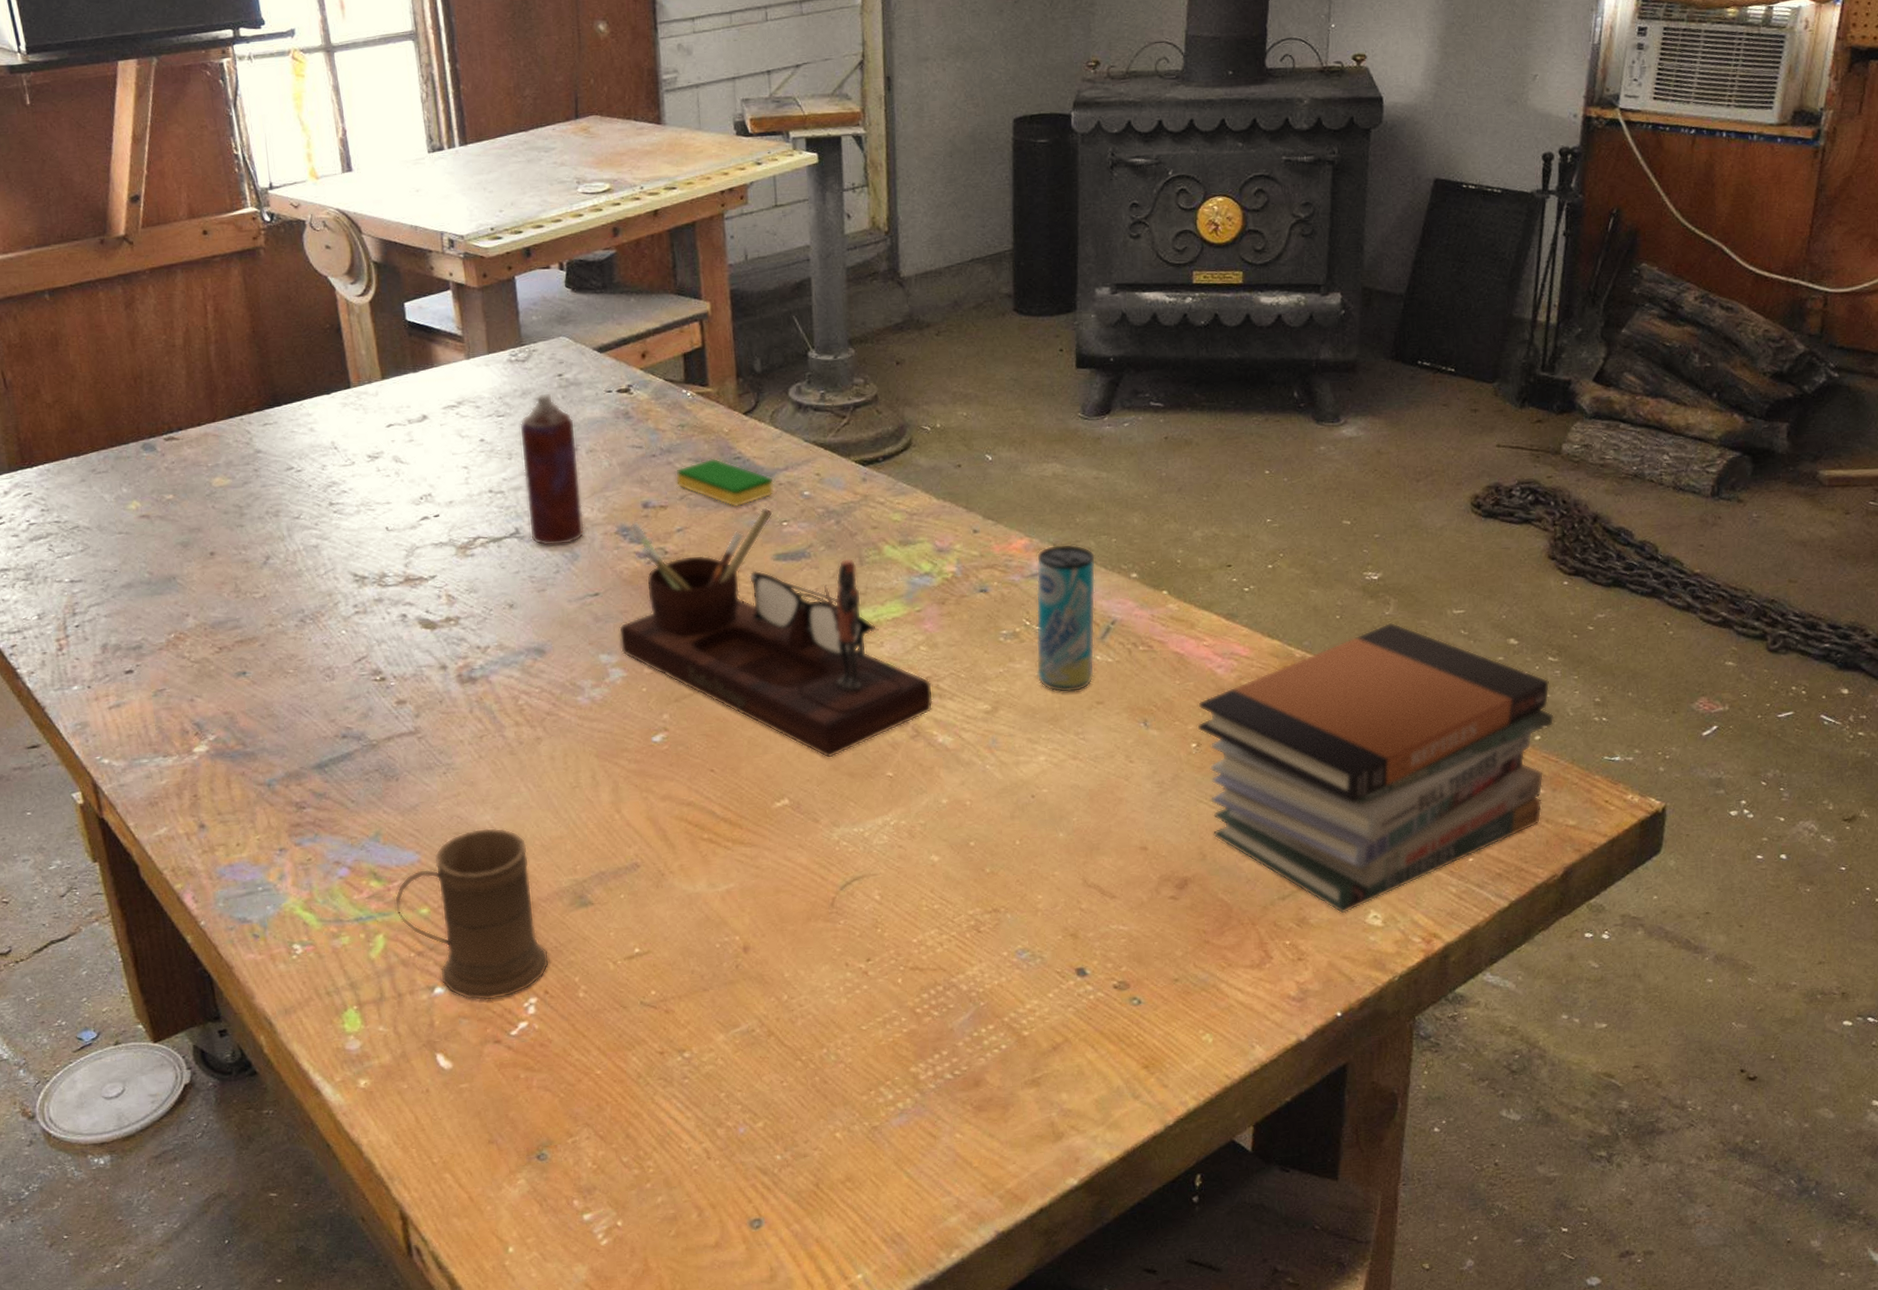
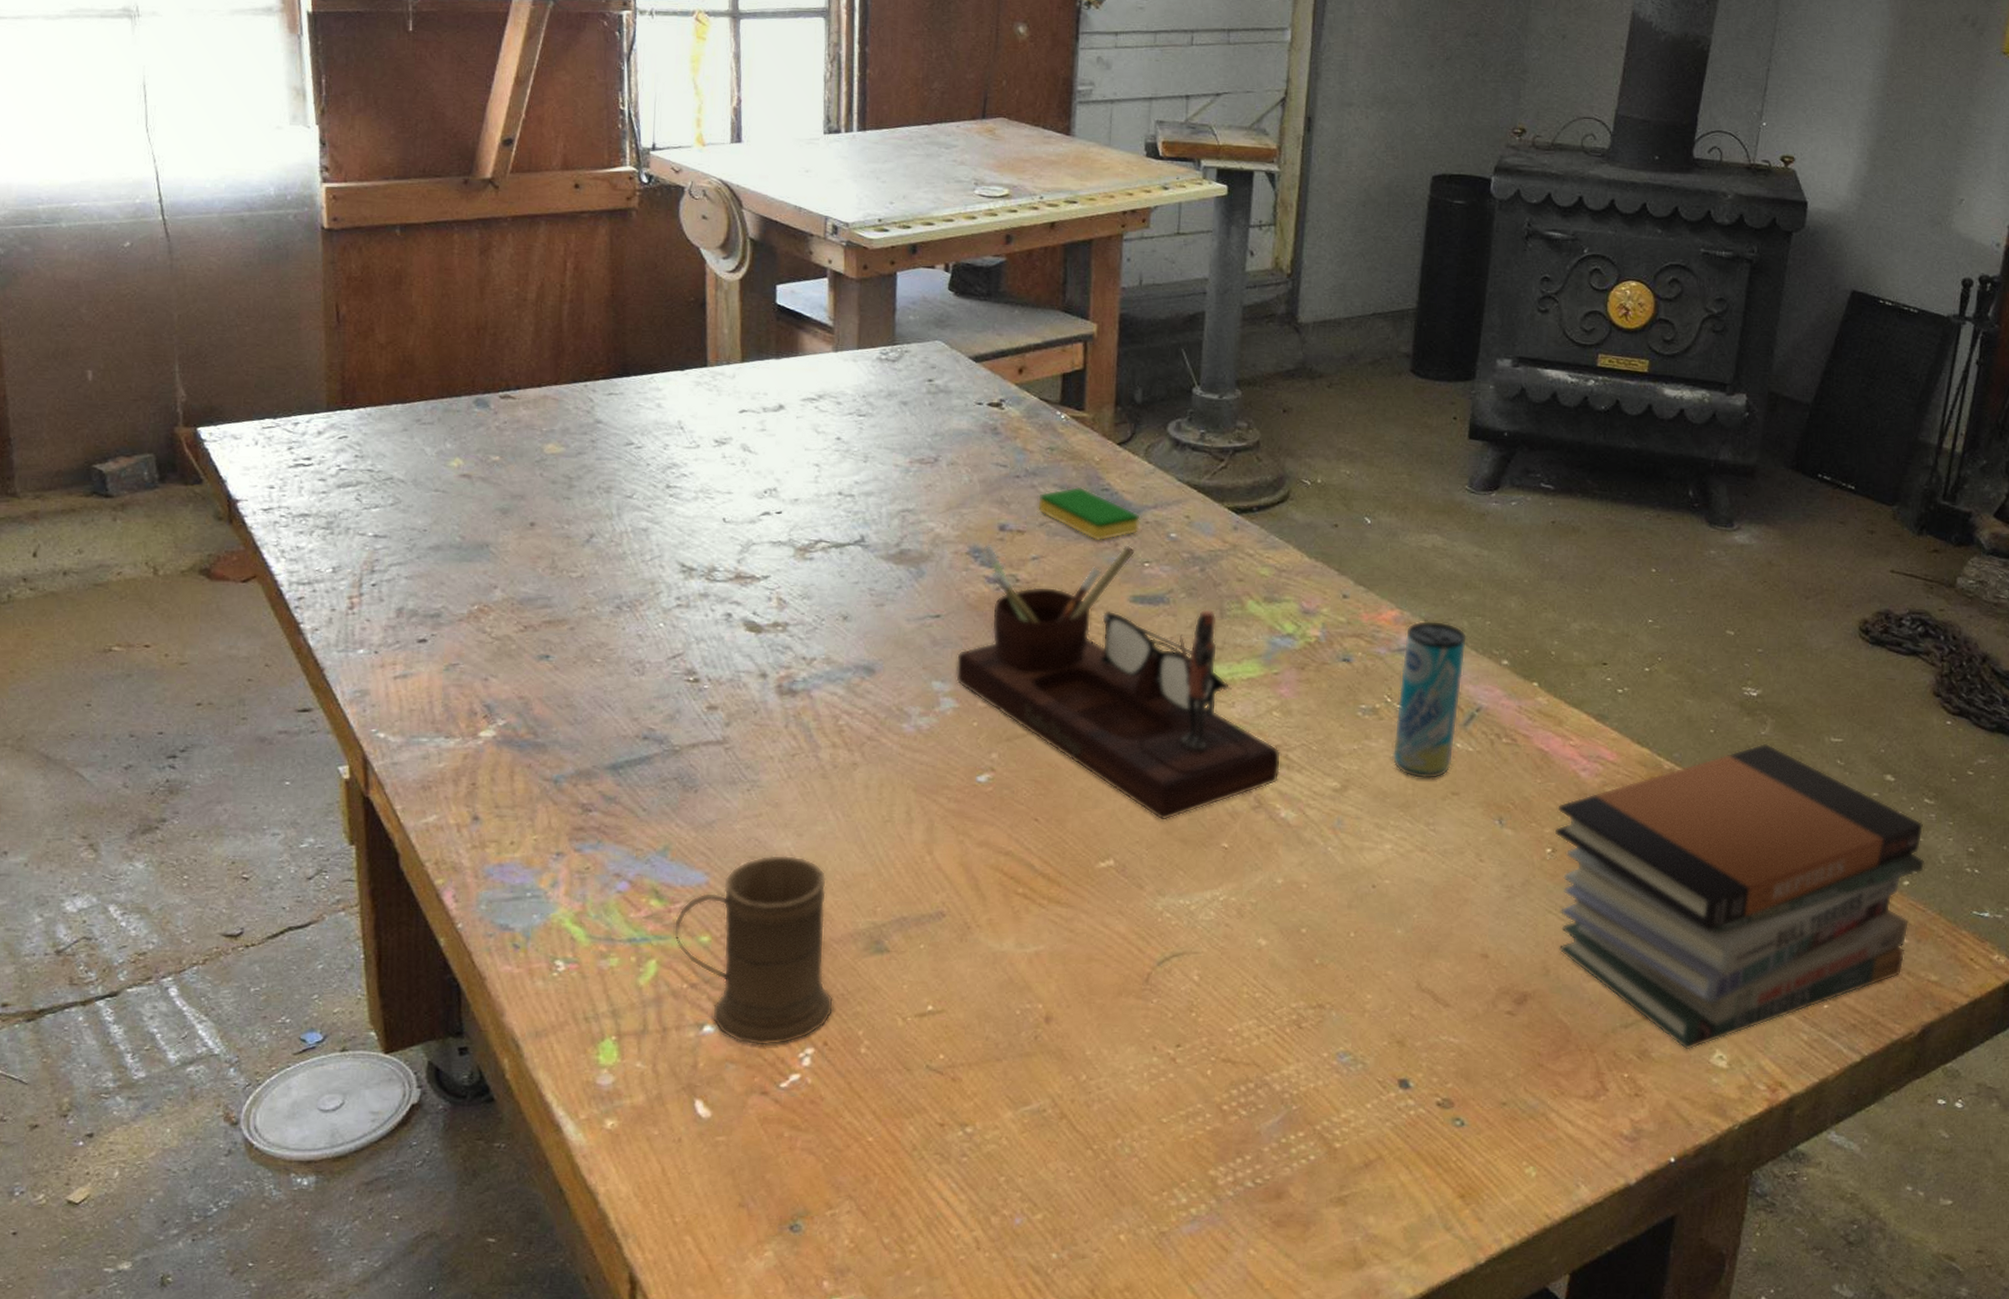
spray can: present [519,392,585,547] -> none [875,396,939,560]

